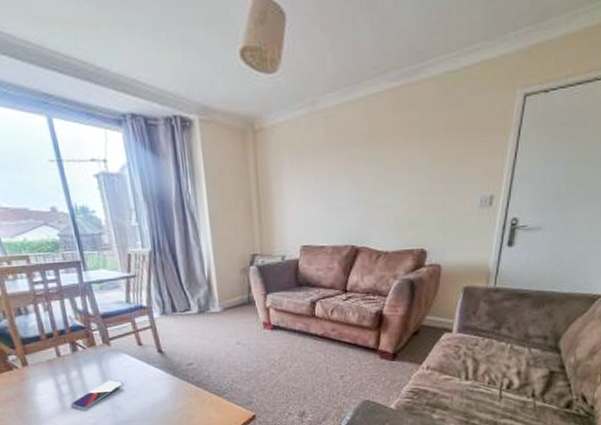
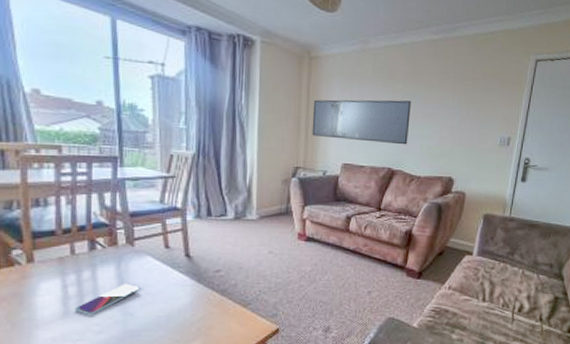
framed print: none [263,167,372,220] -> present [312,99,411,145]

